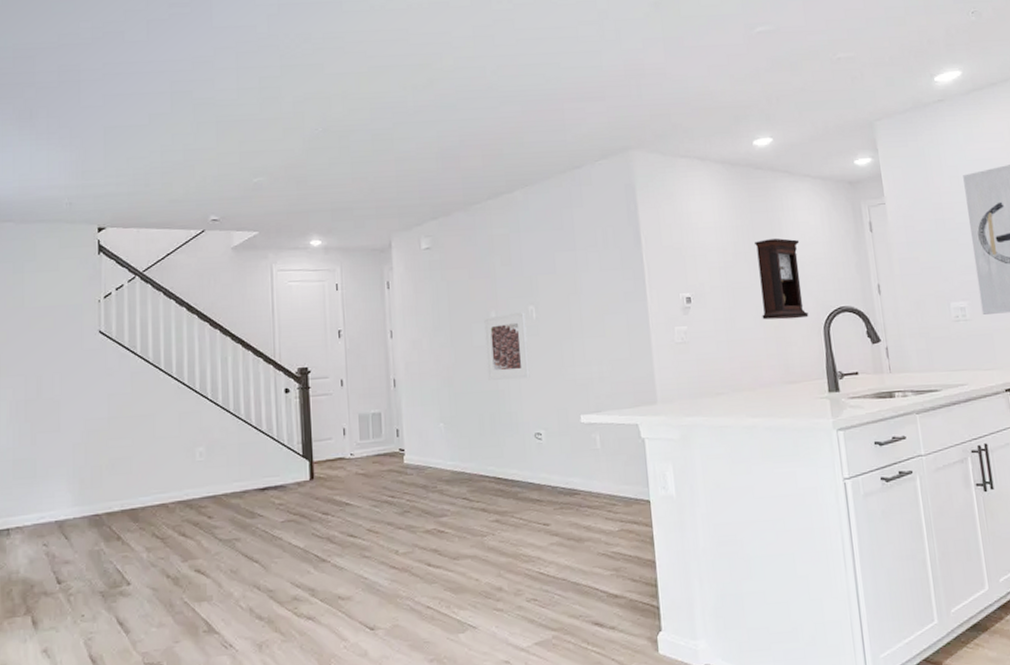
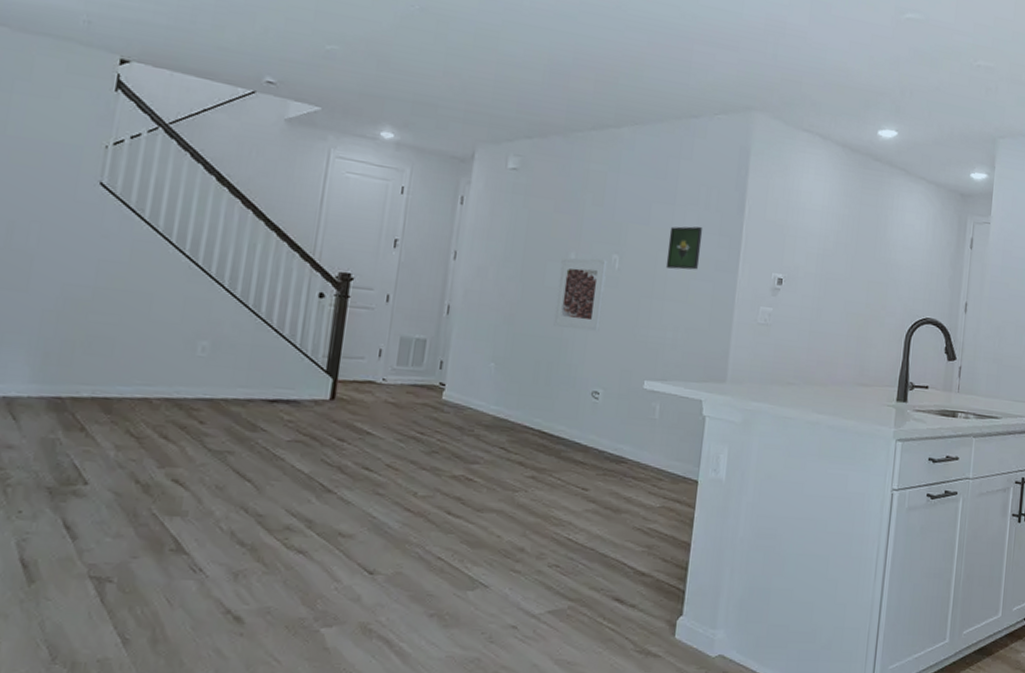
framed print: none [575,264,609,308] -> present [665,226,703,270]
pendulum clock: present [755,238,809,320] -> none [848,234,902,323]

